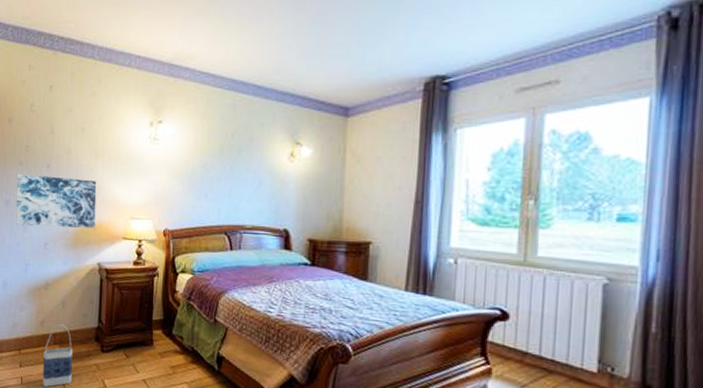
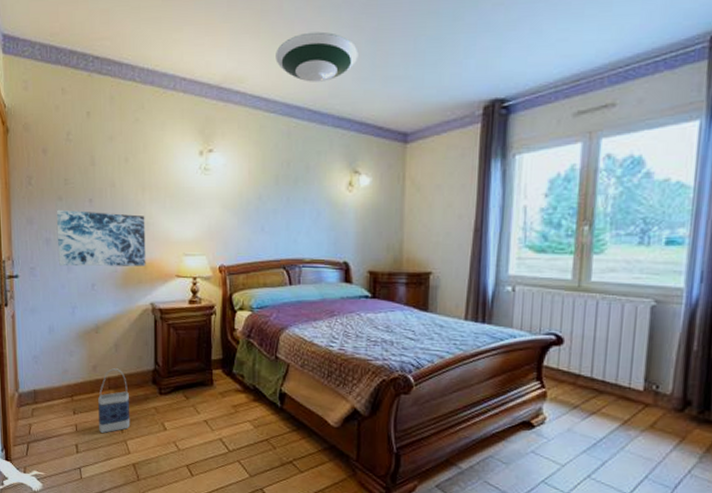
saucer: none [224,14,302,60] -> present [275,31,359,82]

